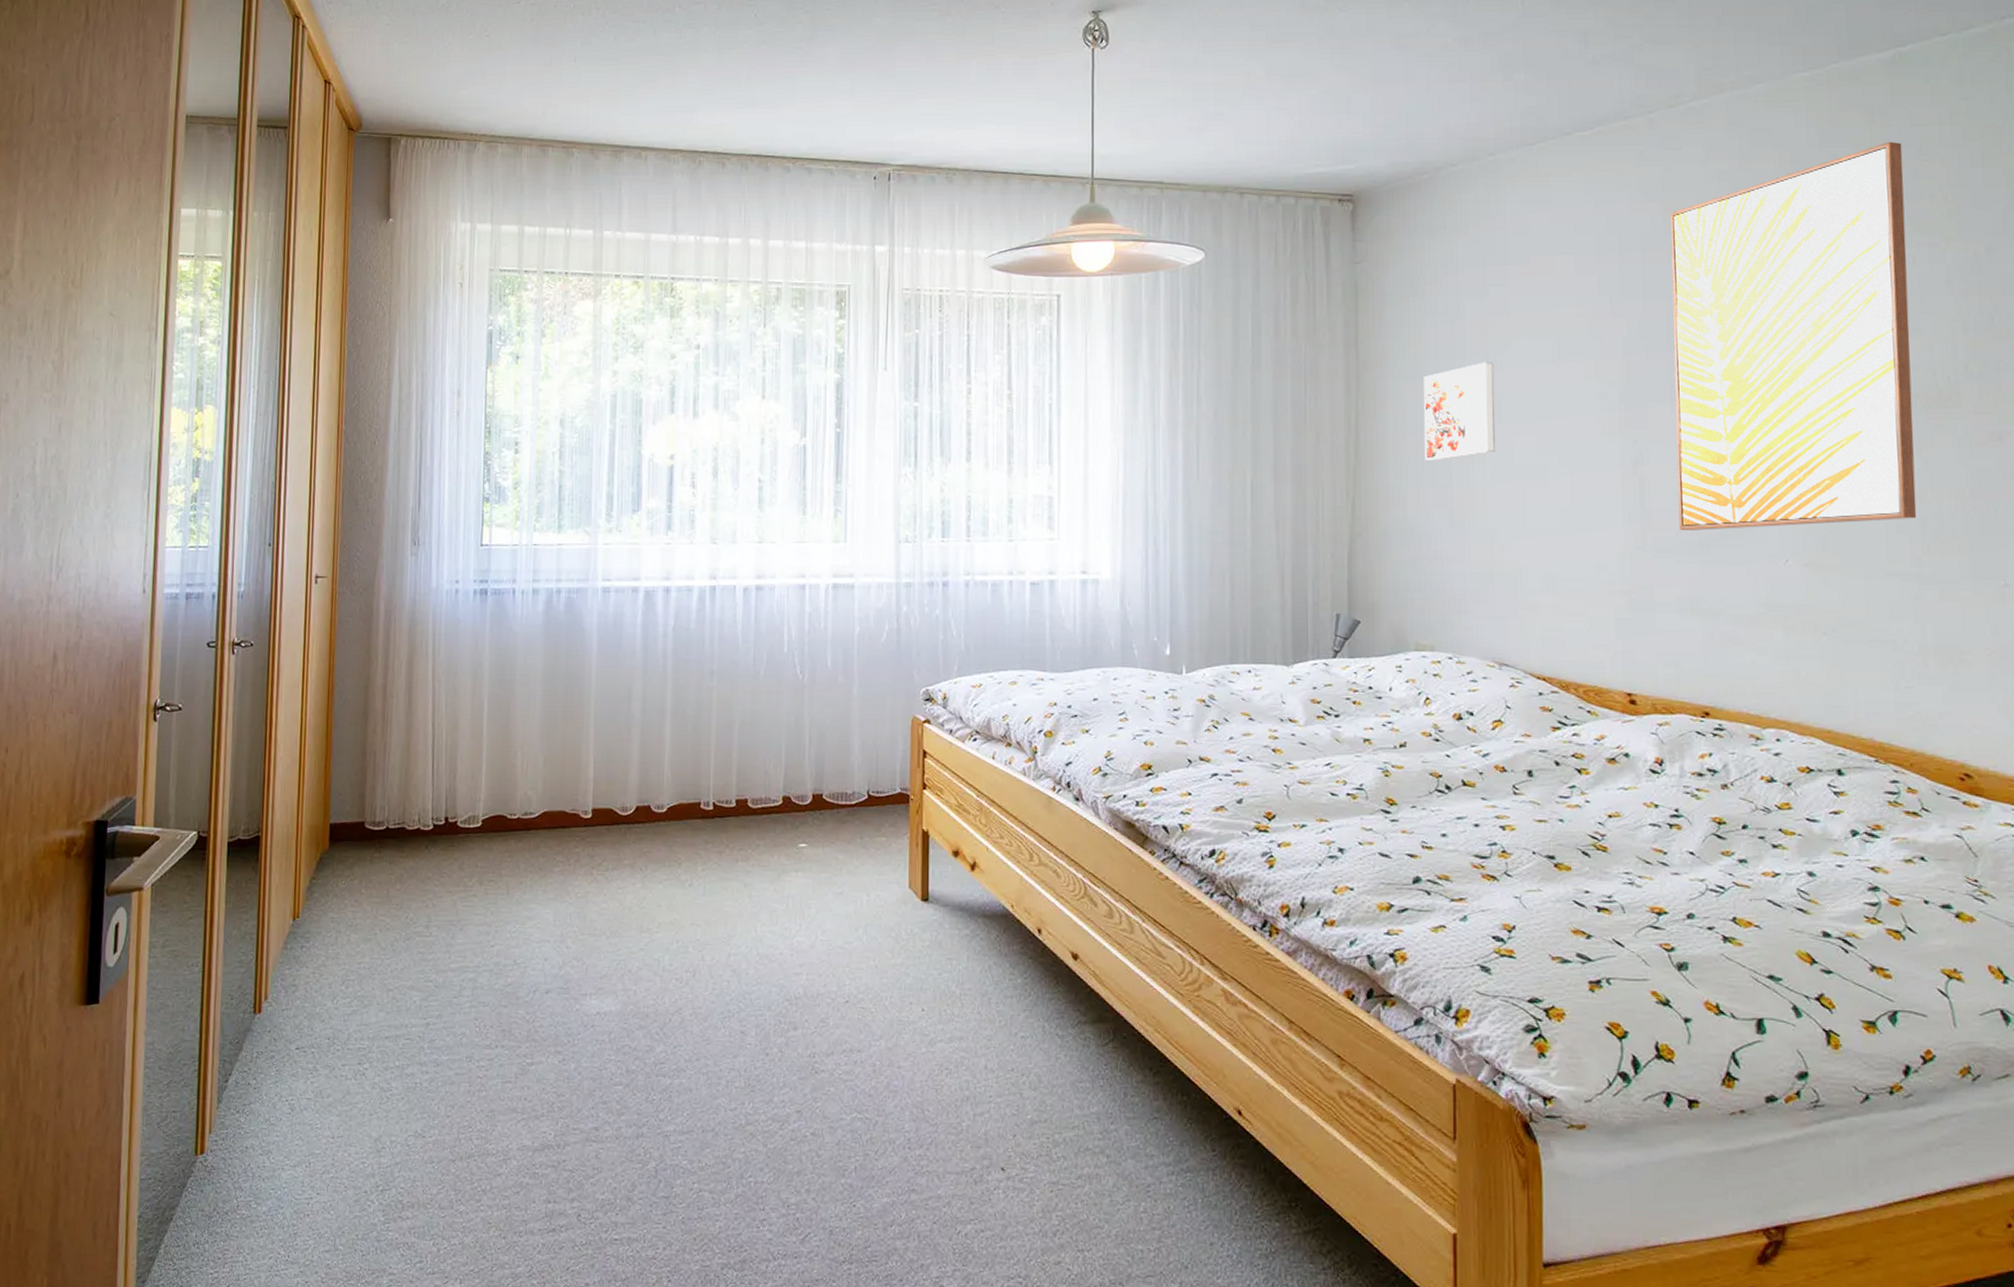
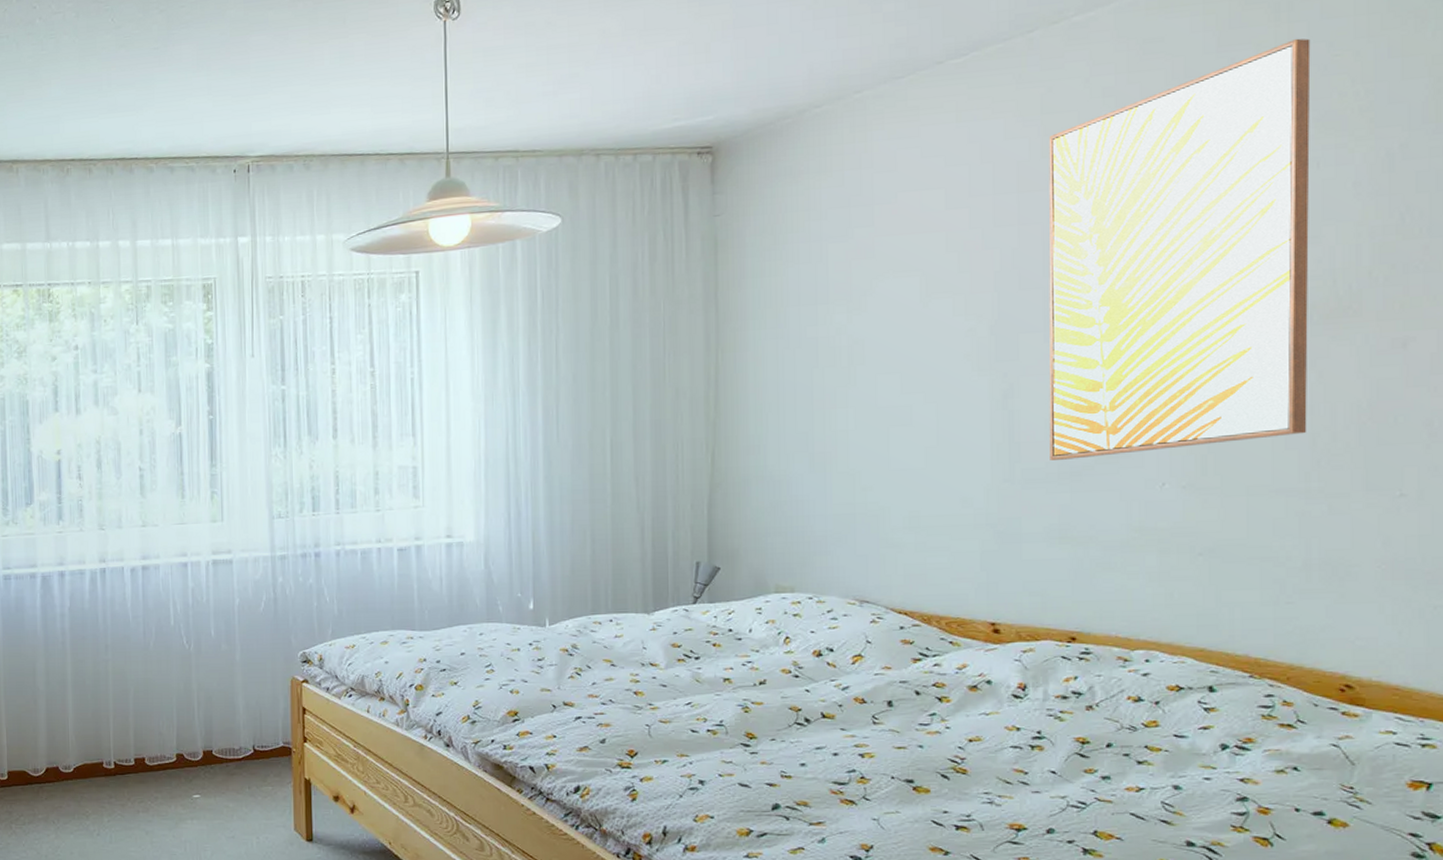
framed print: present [1423,362,1495,460] -> none [784,305,859,408]

